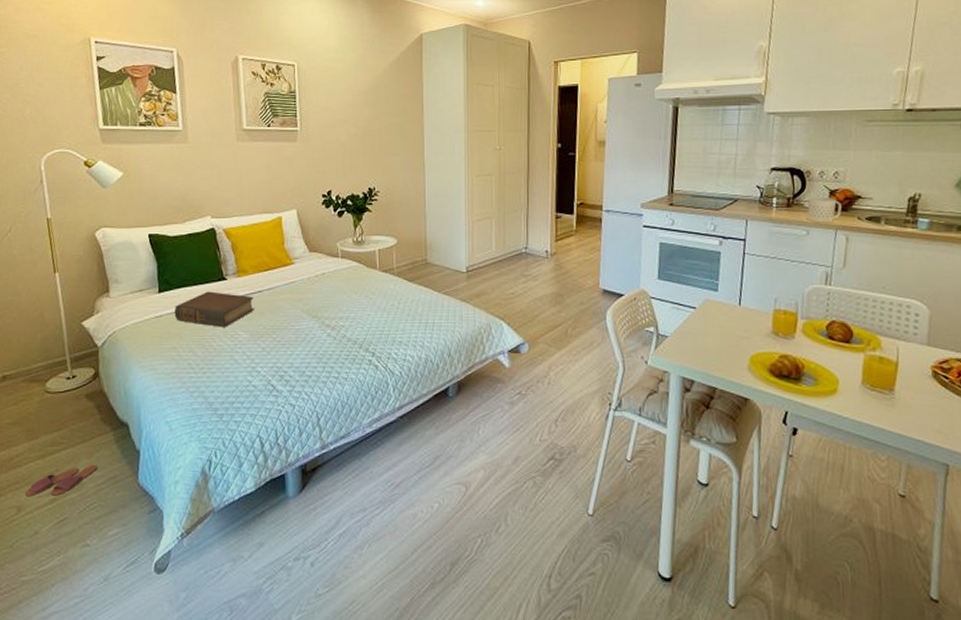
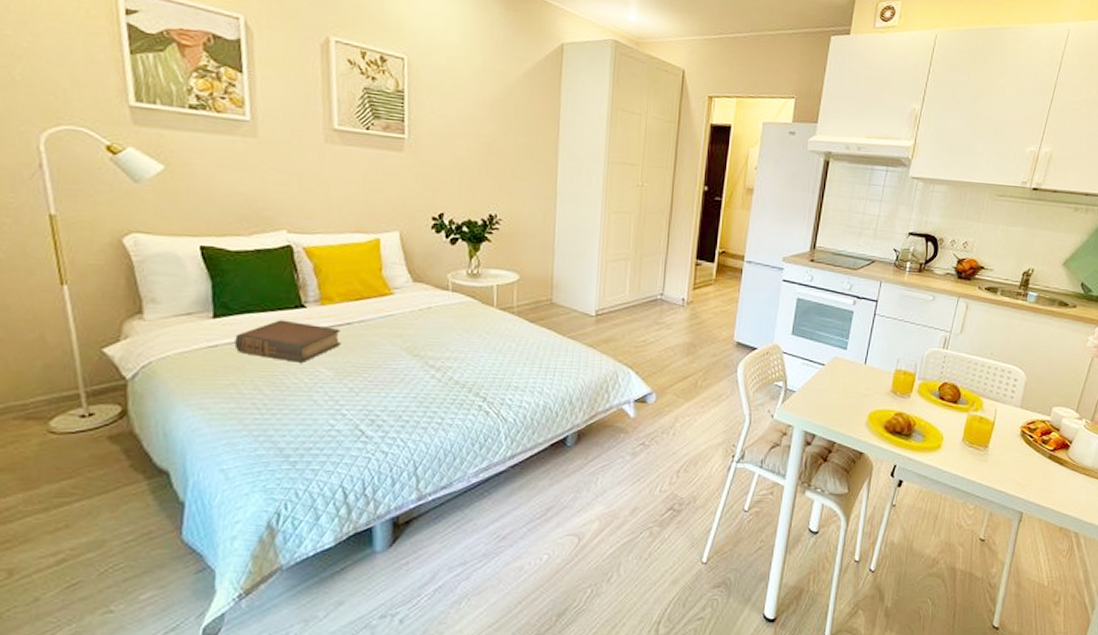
slippers: present [25,464,98,497] -> none [20,518,126,558]
mug: present [806,196,842,223] -> none [934,263,966,290]

